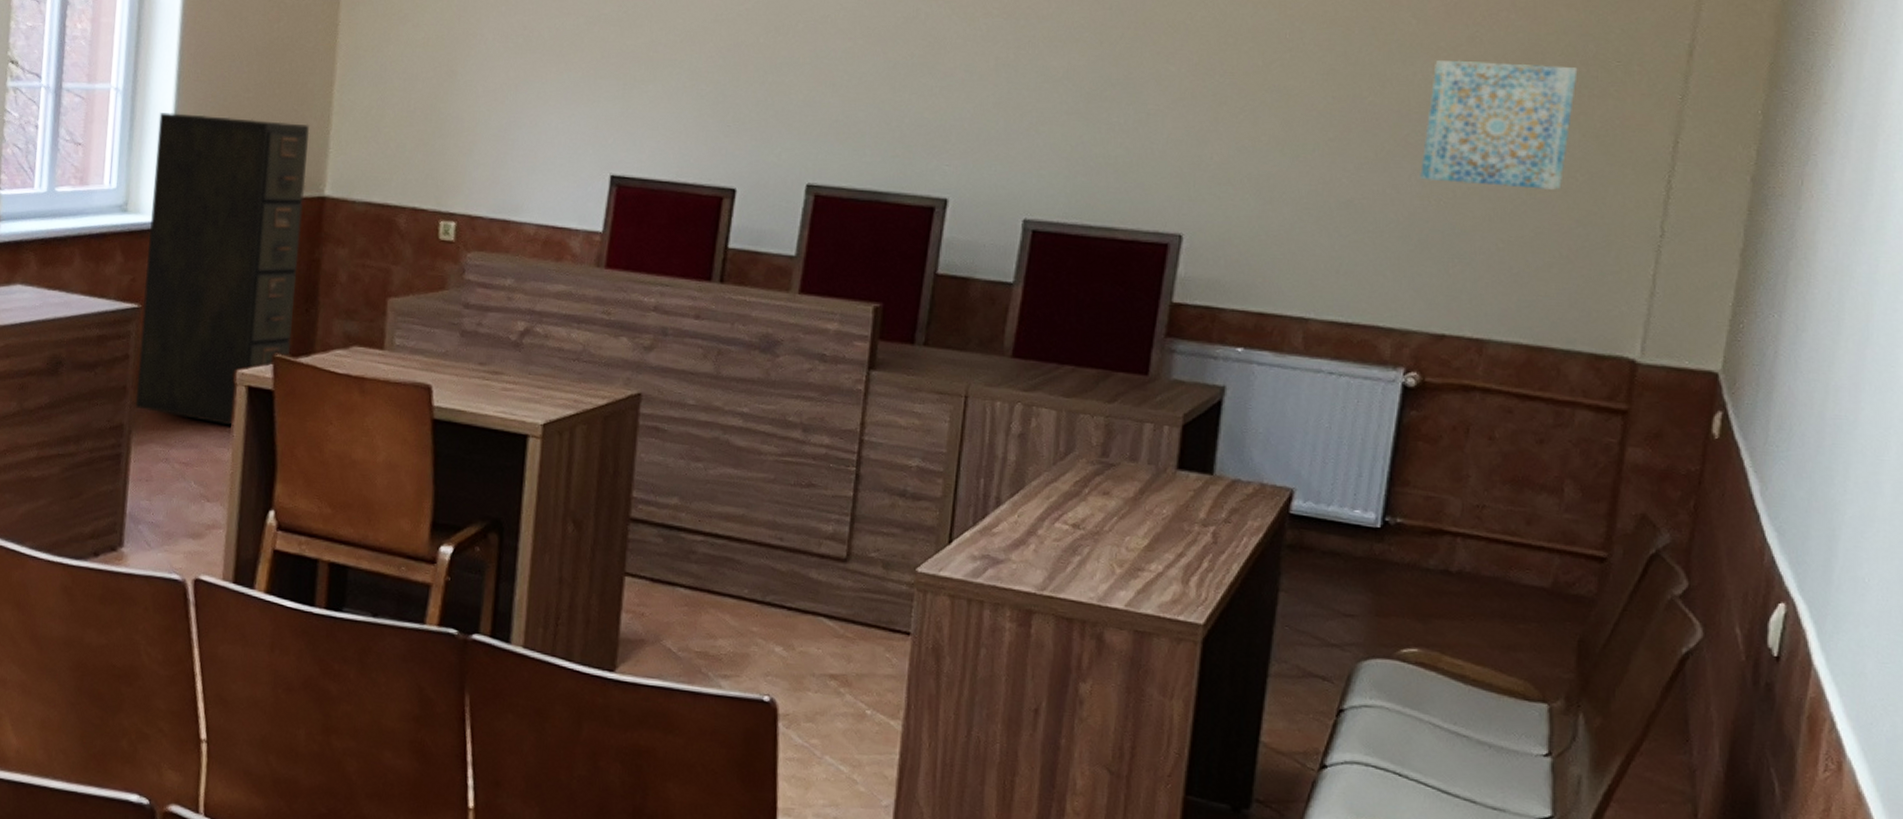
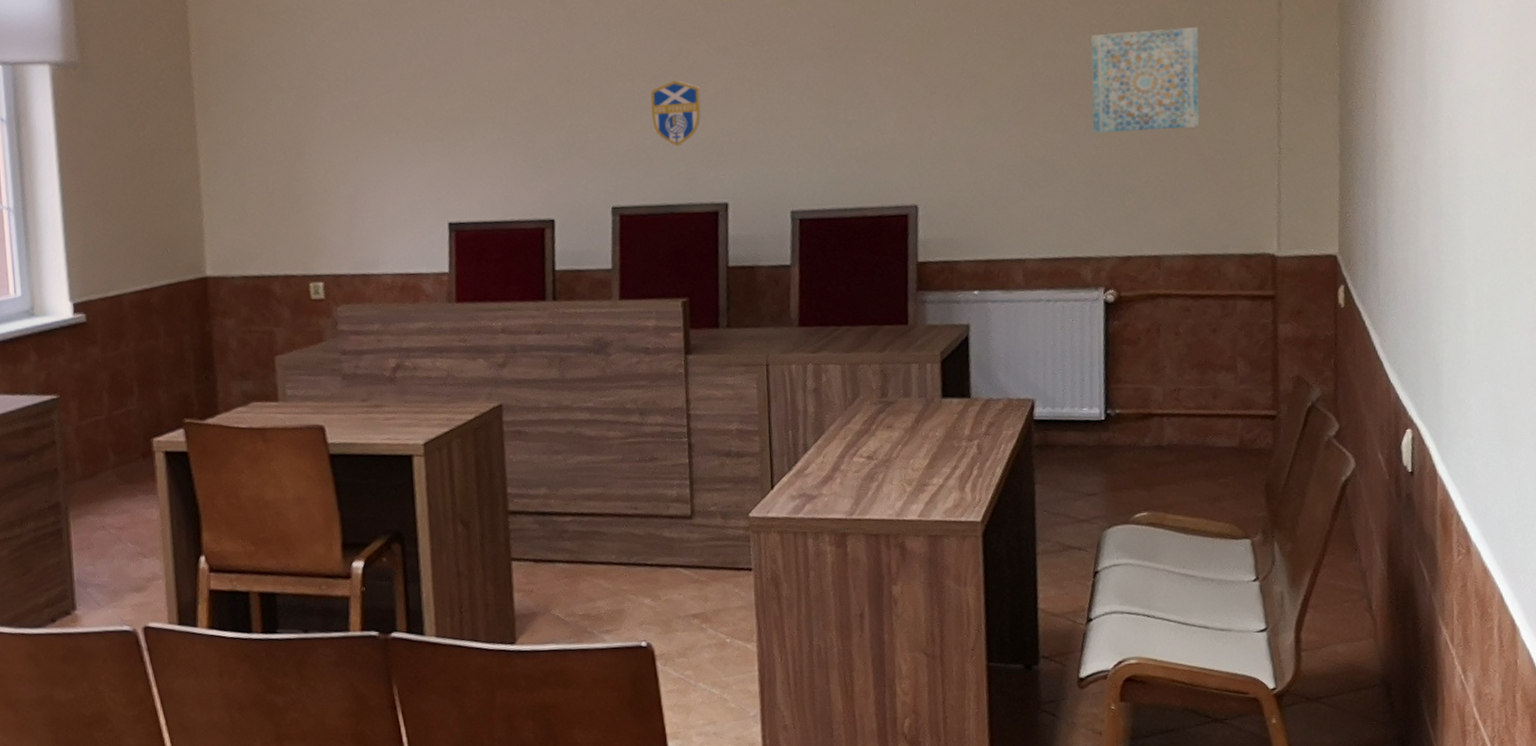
filing cabinet: present [135,113,310,426] -> none [50,215,198,489]
emblem: none [870,47,936,125] -> present [650,80,702,147]

